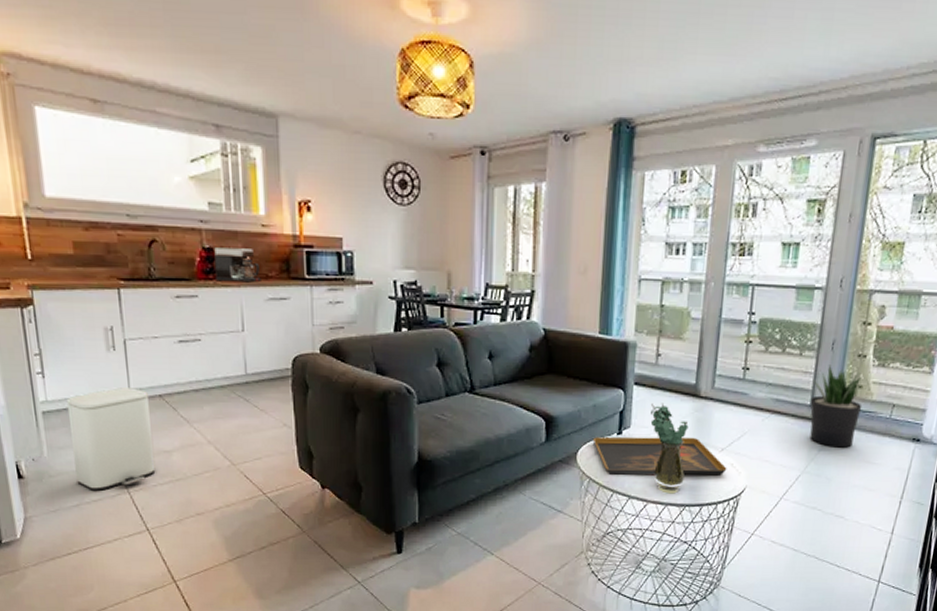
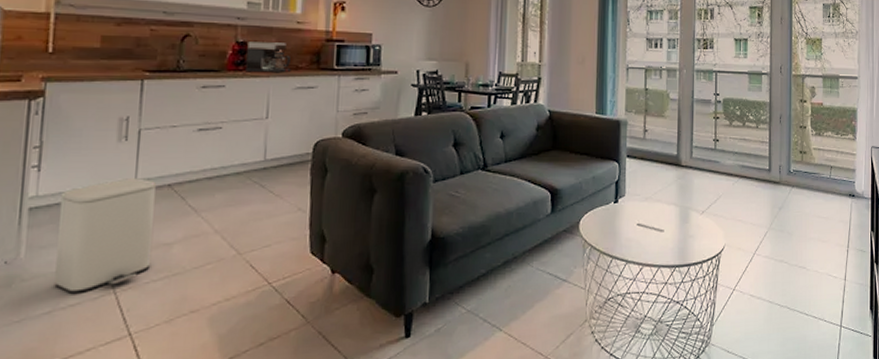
decorative tray: present [592,436,727,476] -> none [593,202,708,242]
vase: present [650,403,689,494] -> none [642,172,674,256]
planter: present [810,365,862,448] -> none [768,135,808,206]

